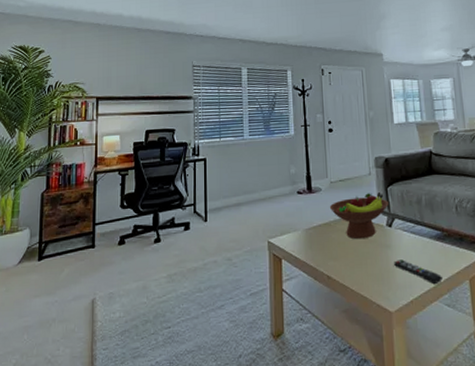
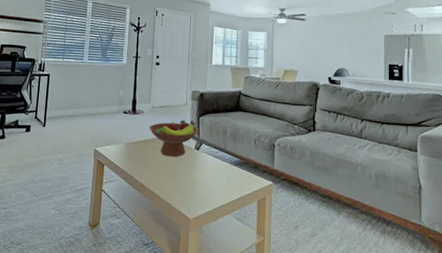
remote control: present [394,260,442,285] -> none [197,177,236,202]

